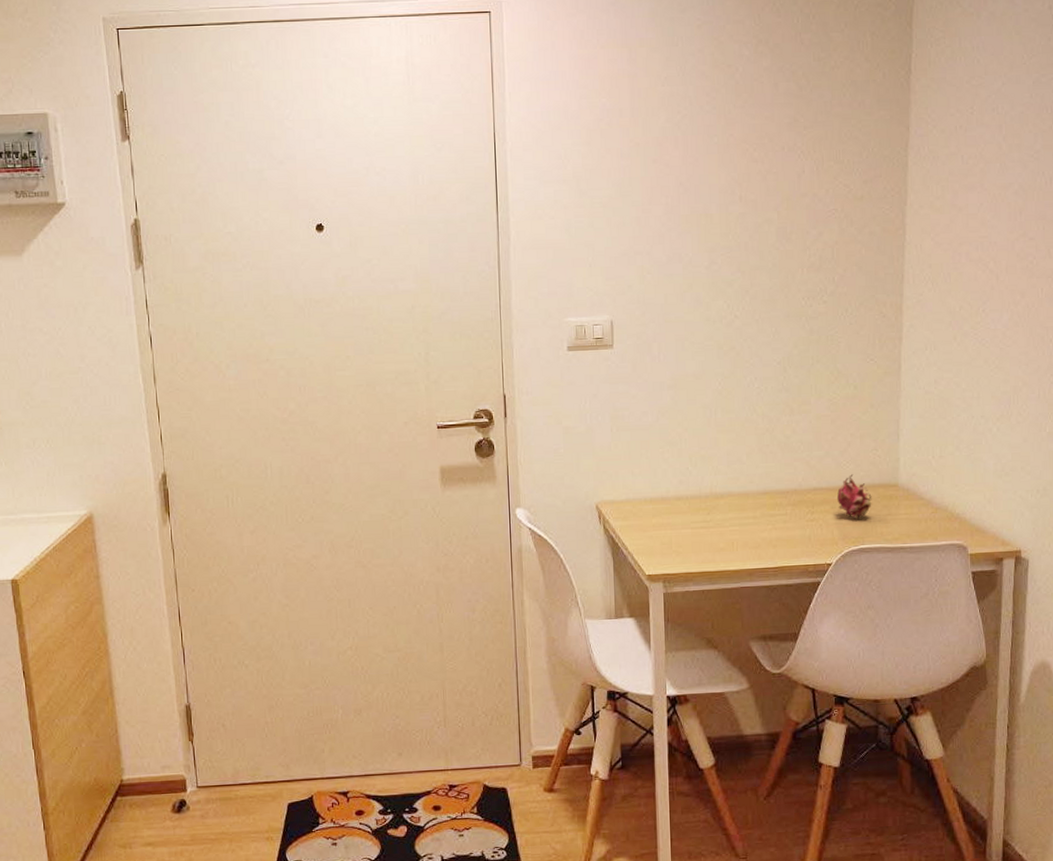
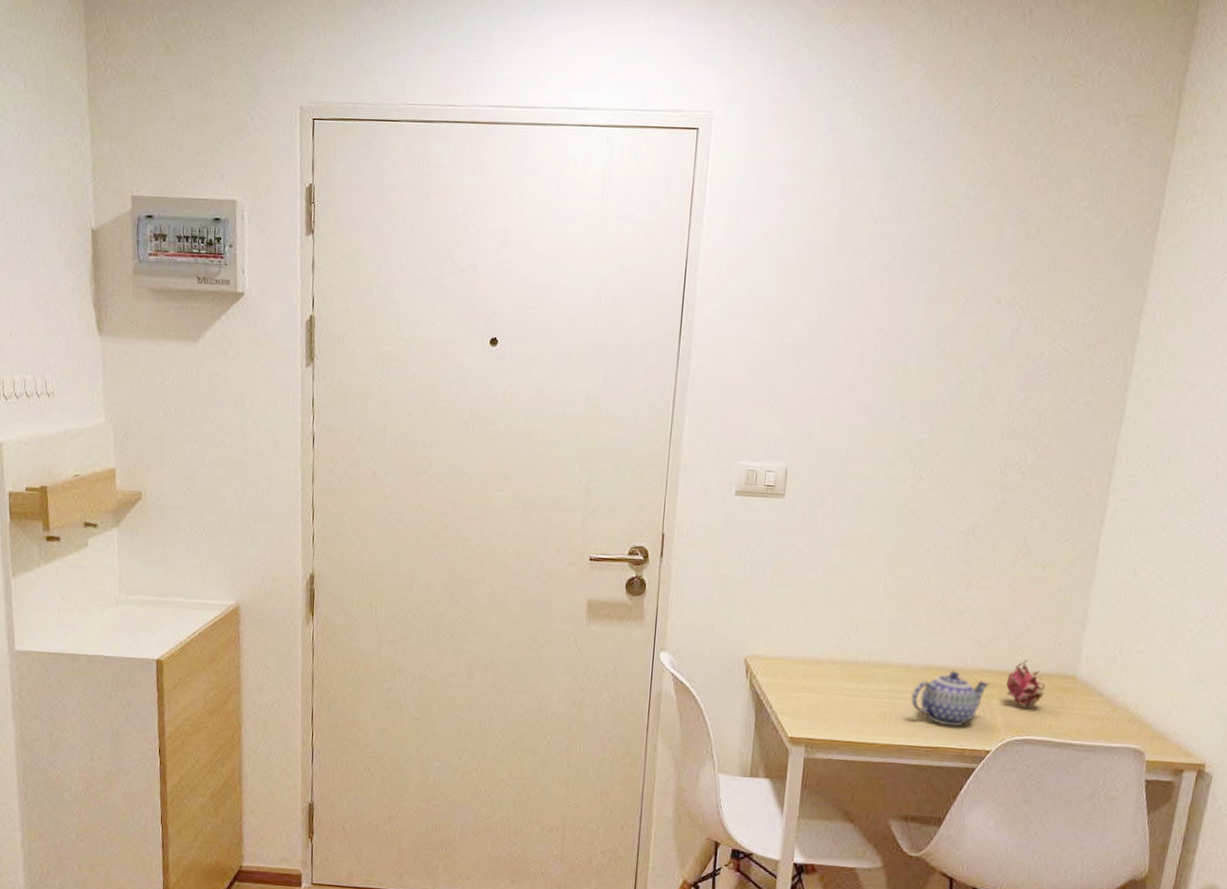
teapot: none [754,492,822,545] -> present [911,671,989,727]

